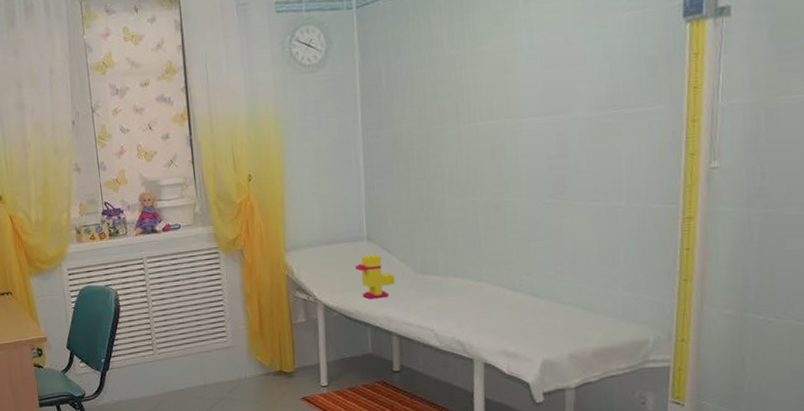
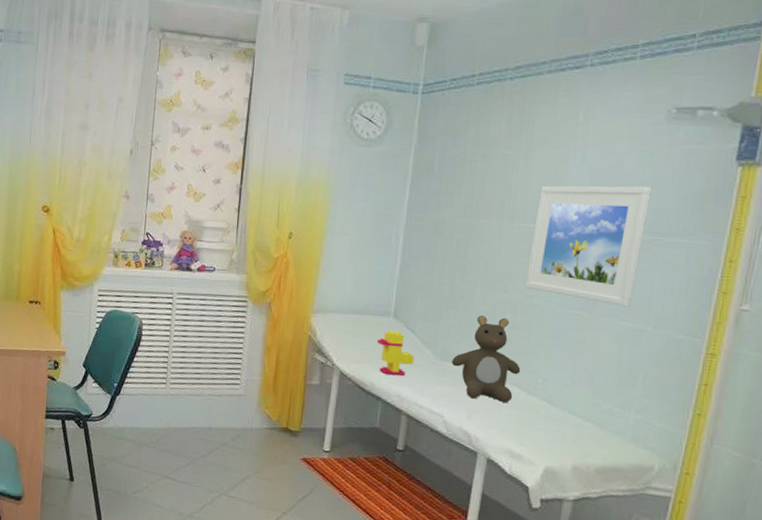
teddy bear: none [432,220,503,306] -> present [451,315,521,402]
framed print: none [492,60,604,187] -> present [525,185,652,307]

